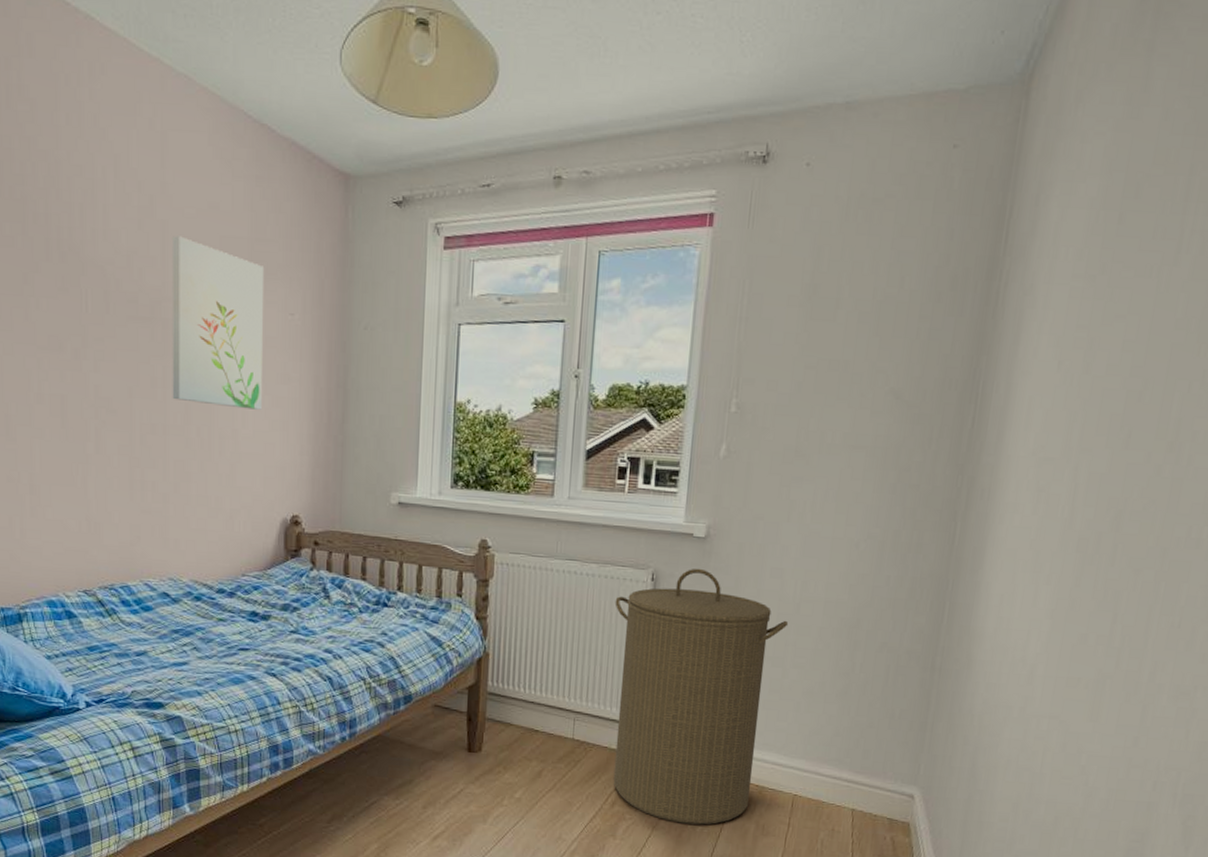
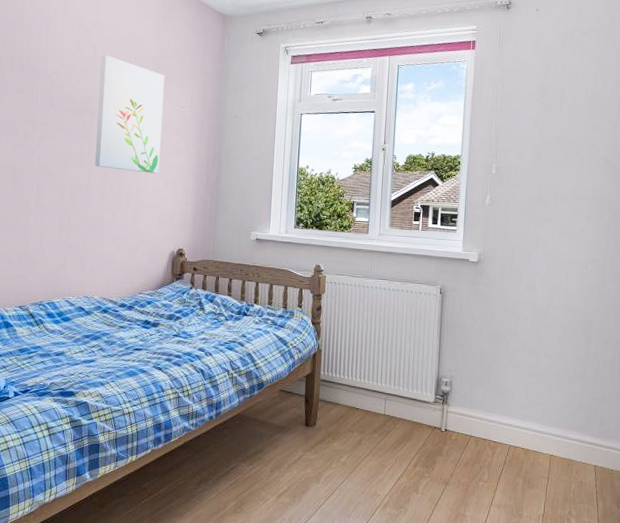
laundry hamper: present [613,568,789,825] -> none [414,284,540,481]

